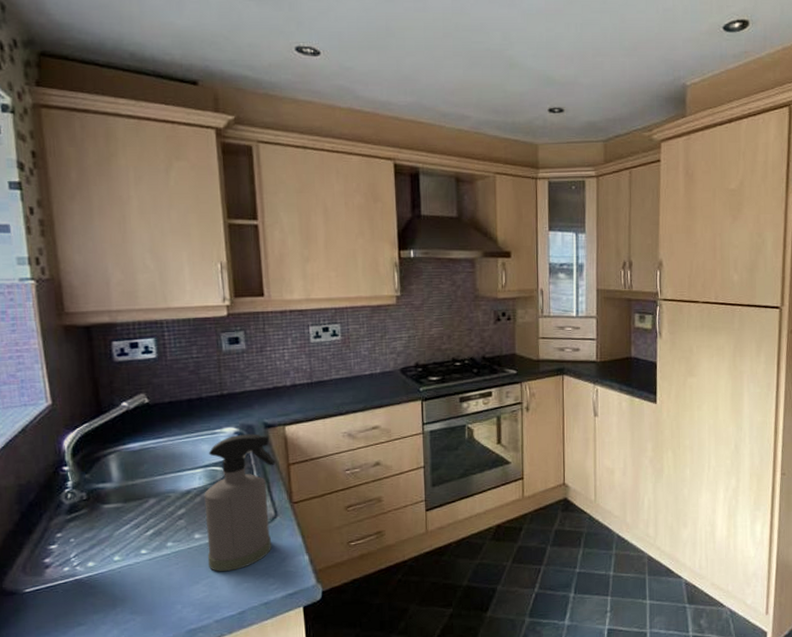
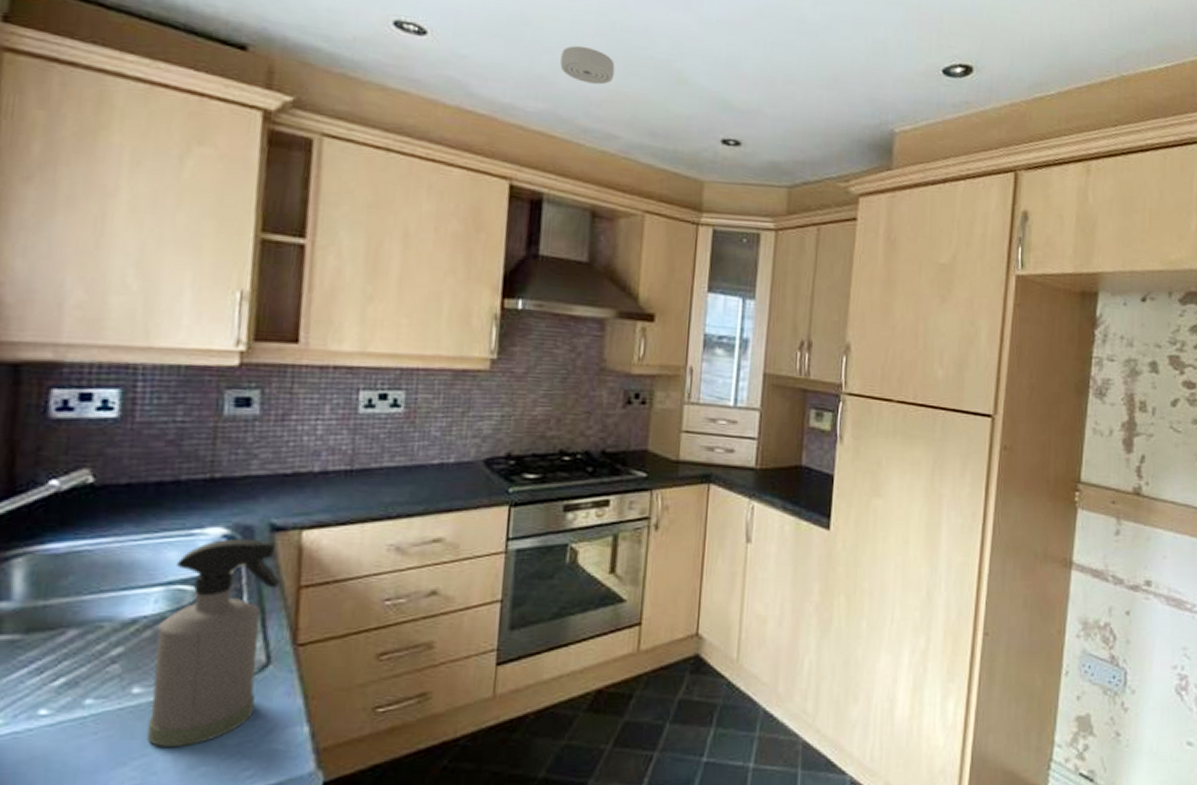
smoke detector: none [420,48,462,77] -> present [560,46,615,85]

